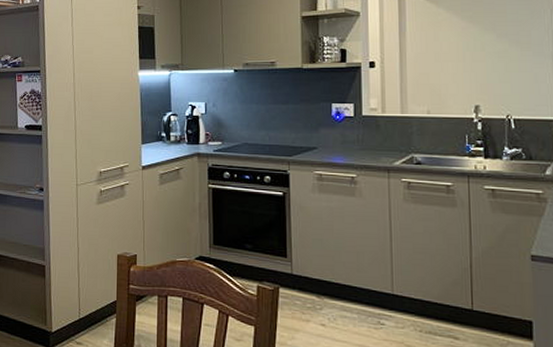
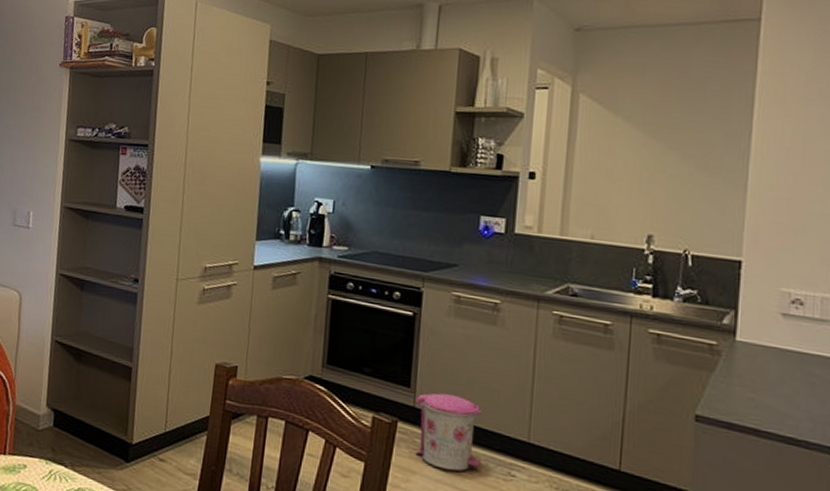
trash can: none [292,260,355,326] -> present [415,393,482,472]

